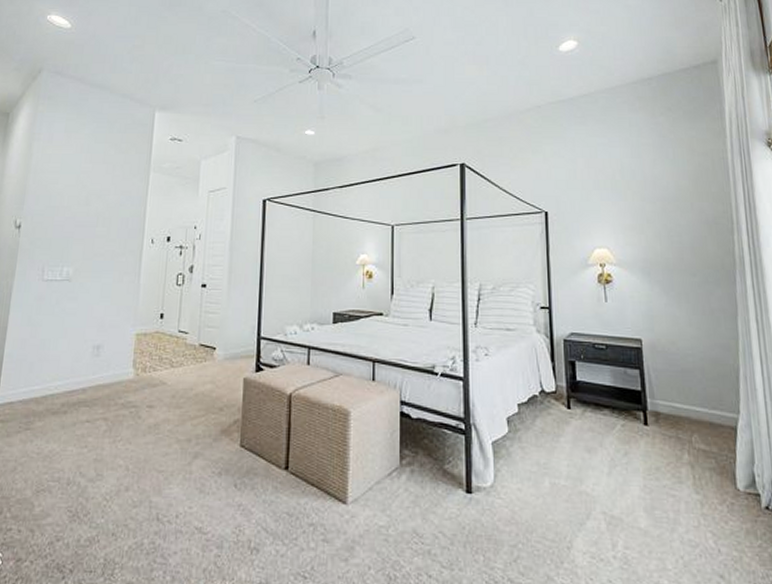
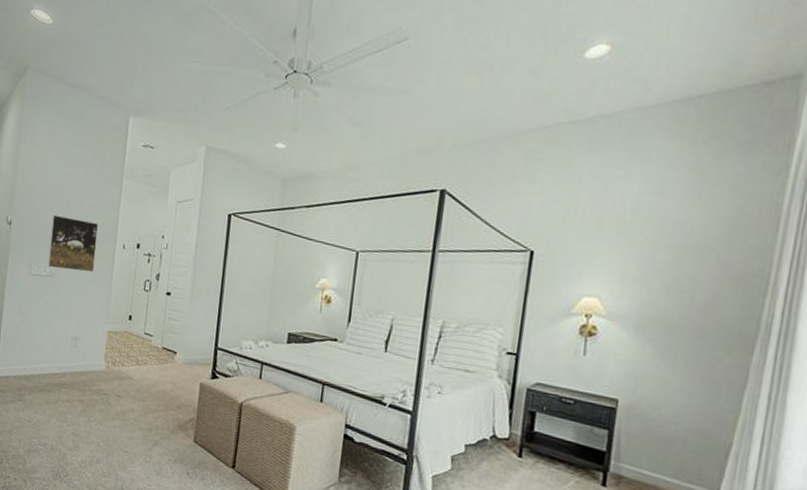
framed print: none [63,214,124,272] -> present [47,215,99,273]

